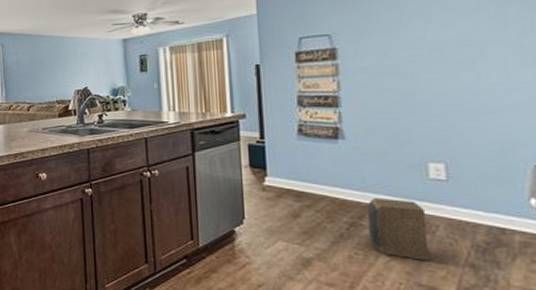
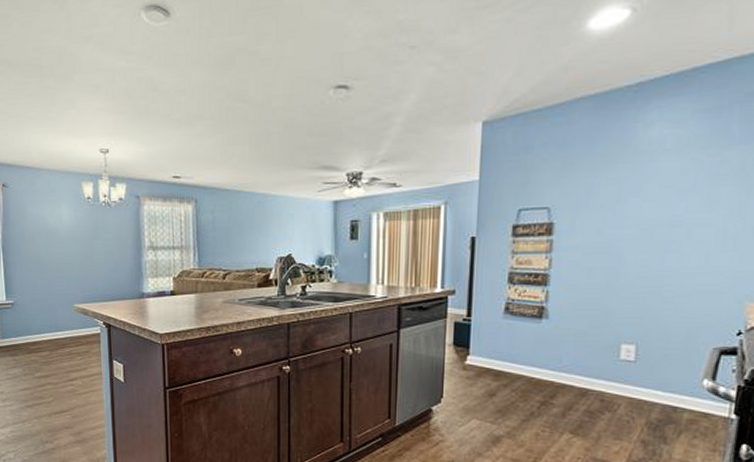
speaker: present [366,198,430,261] -> none [556,378,612,437]

